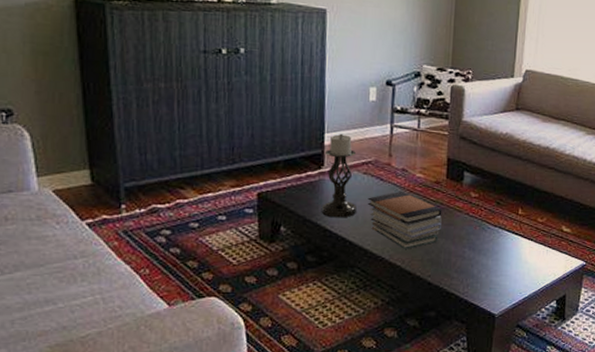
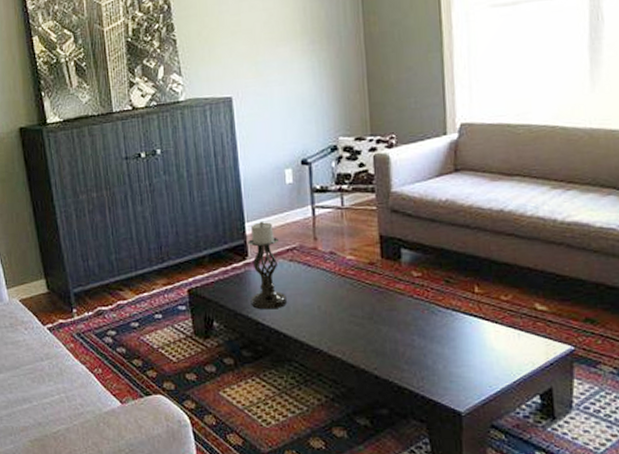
book stack: present [367,192,442,249] -> none [297,277,382,340]

